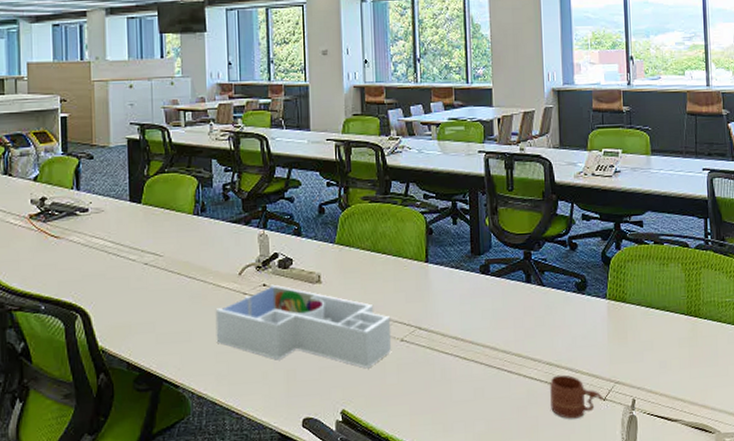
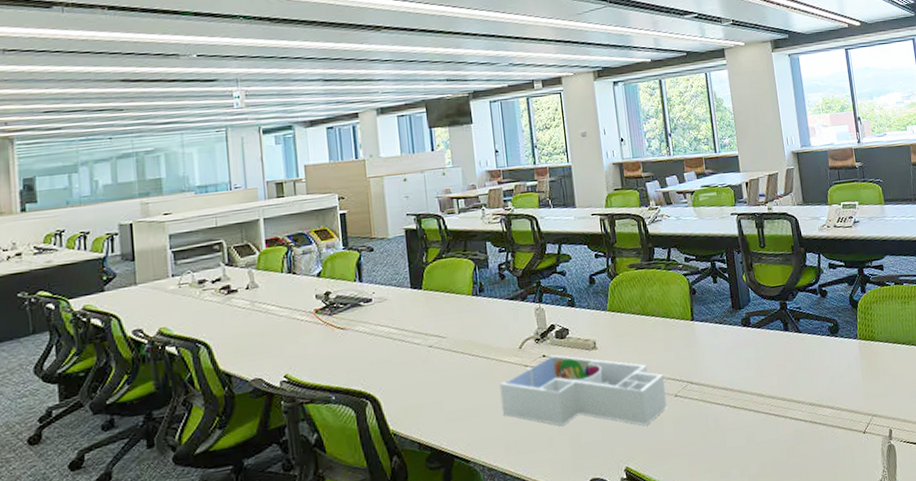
mug: present [550,374,604,419] -> none [814,413,864,454]

